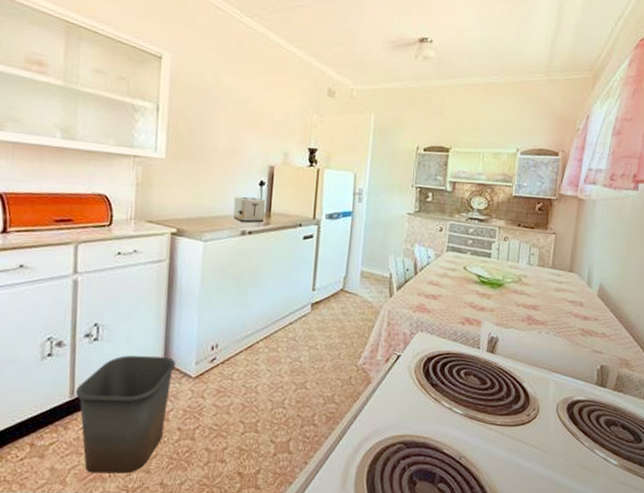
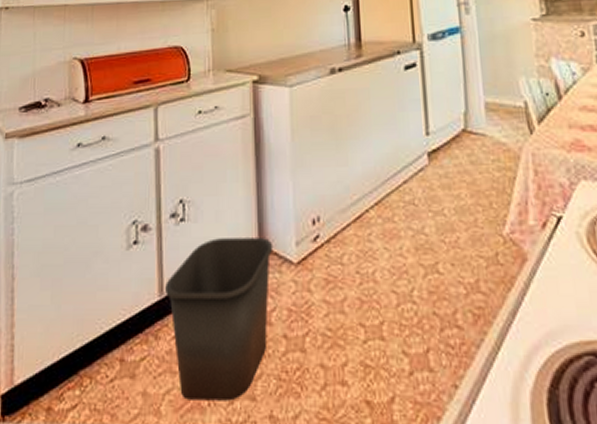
toaster: present [233,196,265,224] -> none [317,26,356,59]

